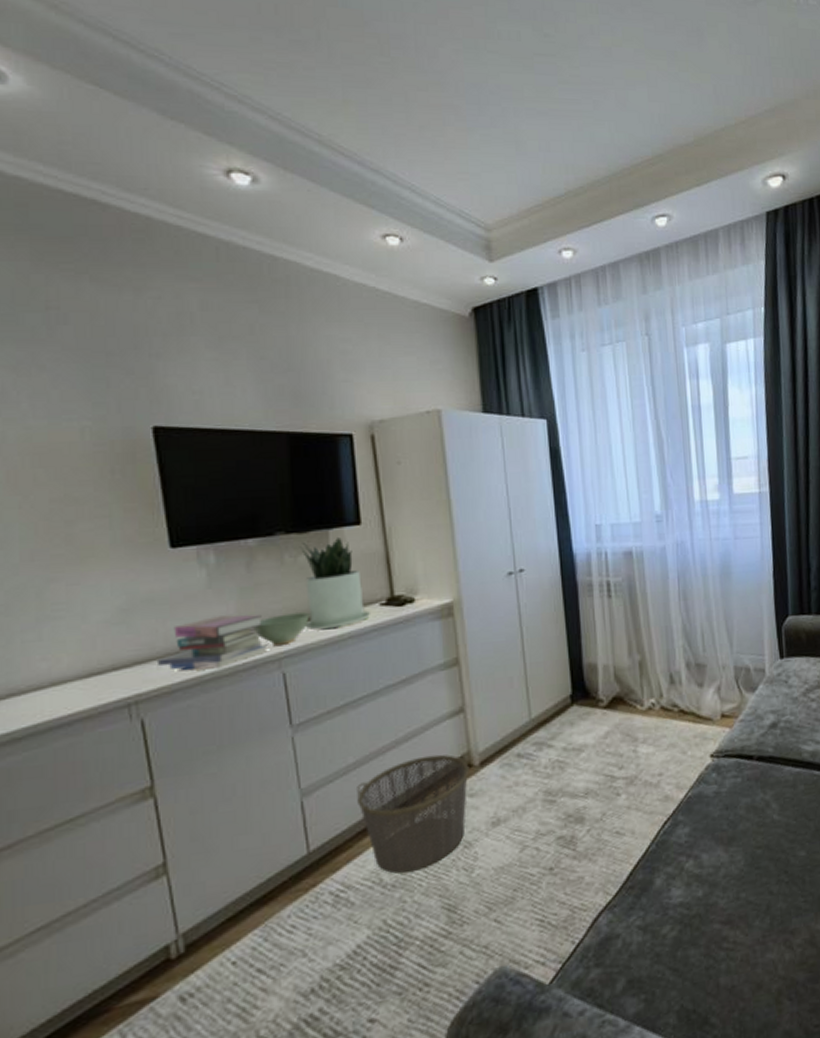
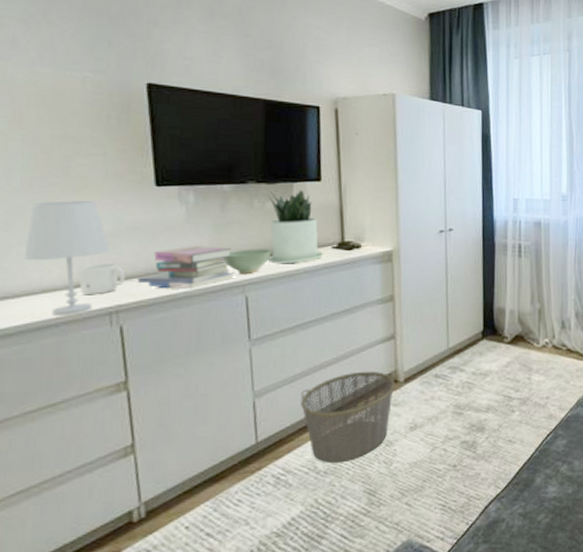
table lamp: none [28,572,124,714] -> present [23,201,110,317]
mug: none [89,644,143,686] -> present [78,263,126,296]

